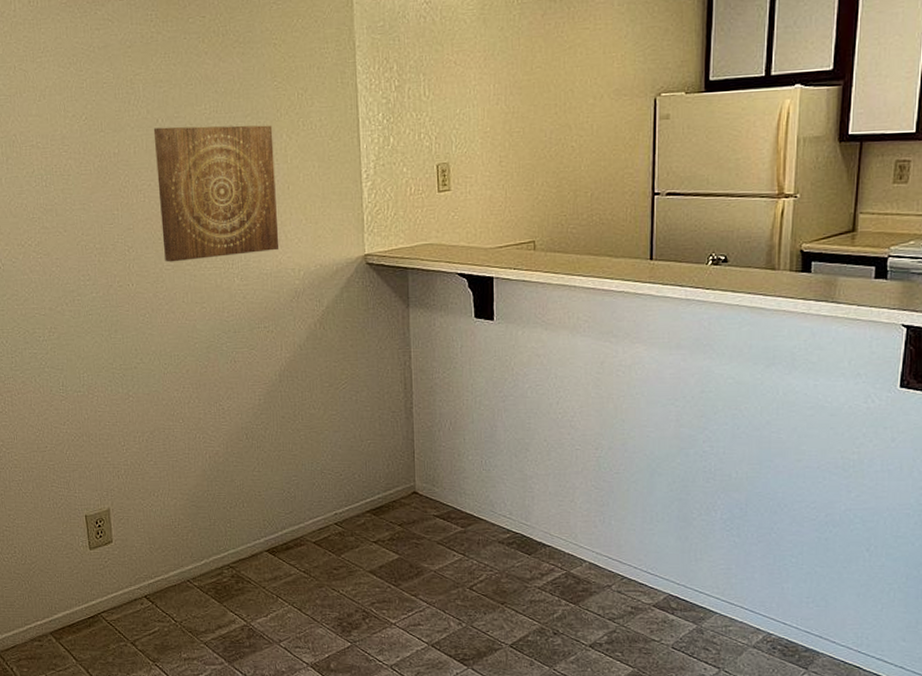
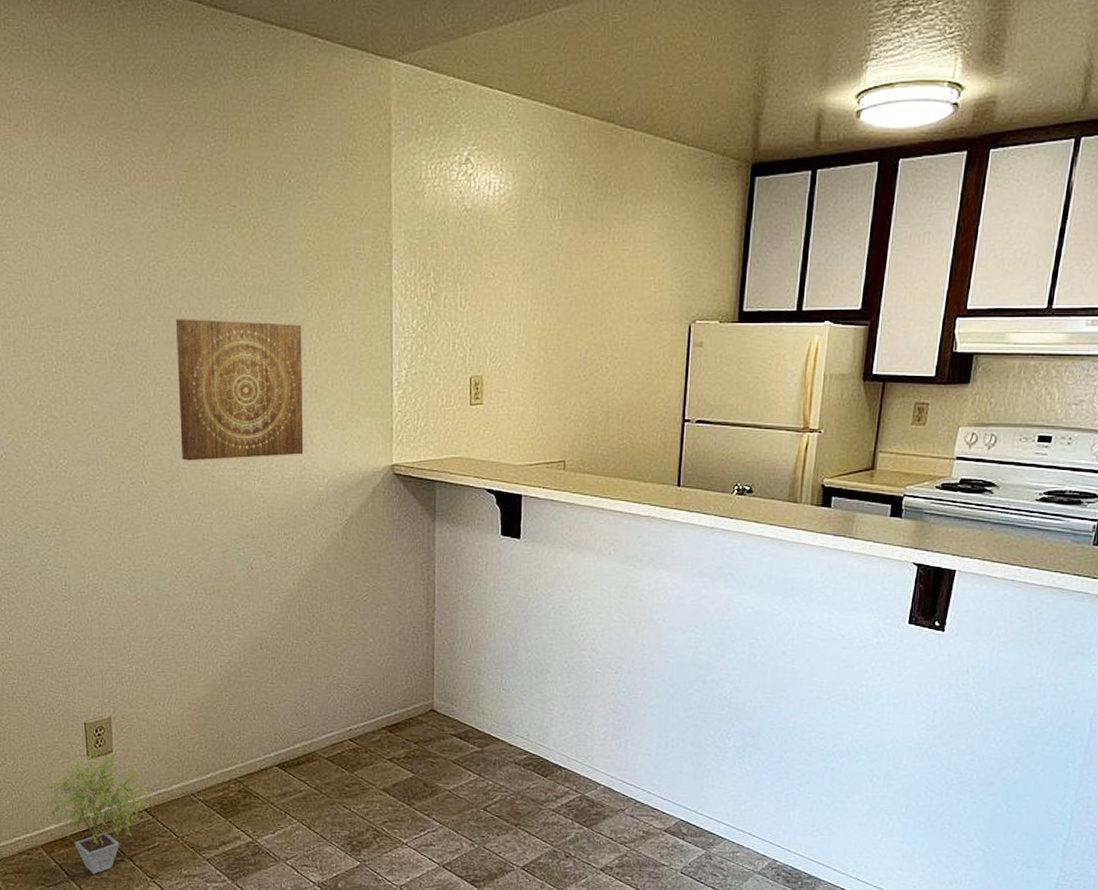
potted plant: none [48,542,154,659] -> present [40,752,156,875]

